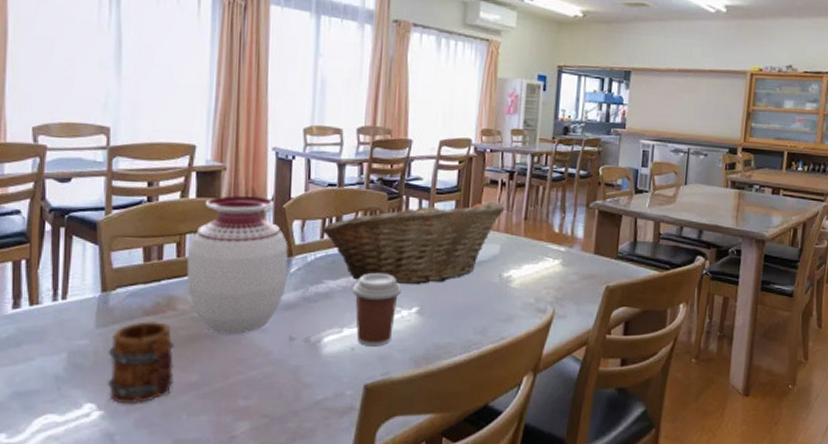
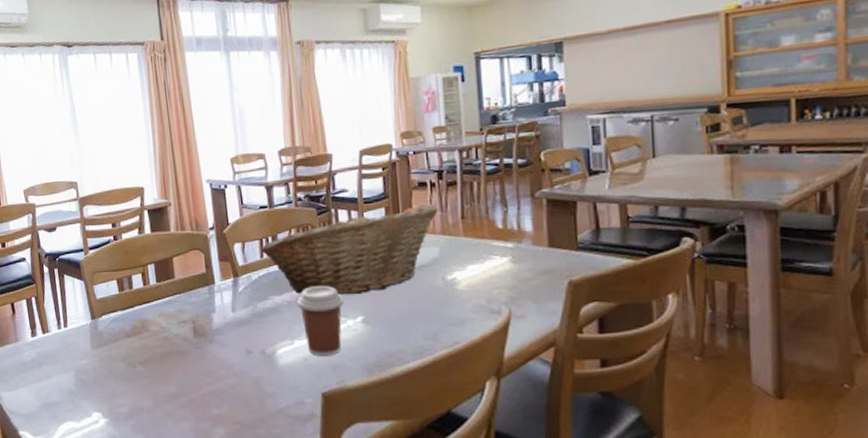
mug: present [106,320,176,404] -> none [104,341,157,413]
vase: present [186,196,288,334] -> none [150,226,237,350]

